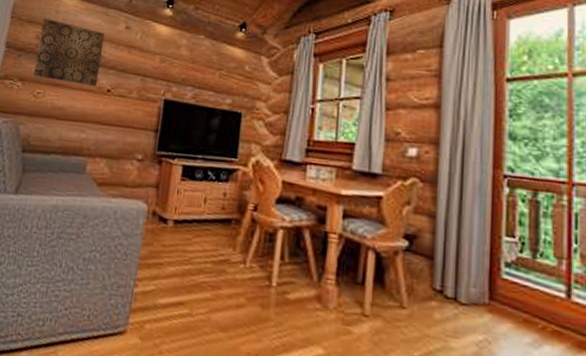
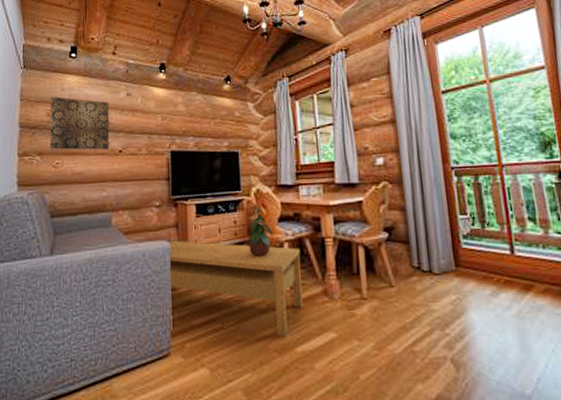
coffee table: none [137,201,297,340] -> present [167,240,303,336]
potted plant: none [235,179,268,241] -> present [248,205,274,257]

